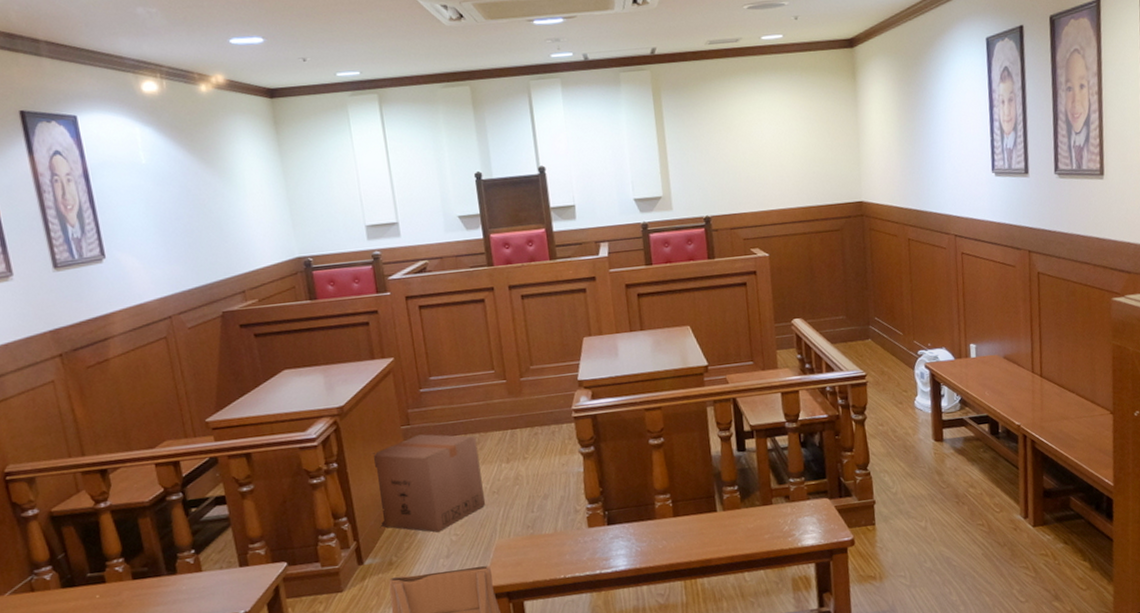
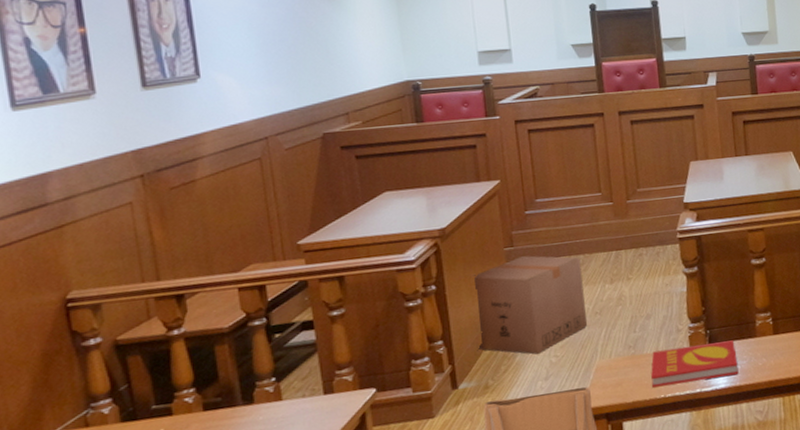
book: none [550,522,639,568] -> present [651,340,739,388]

